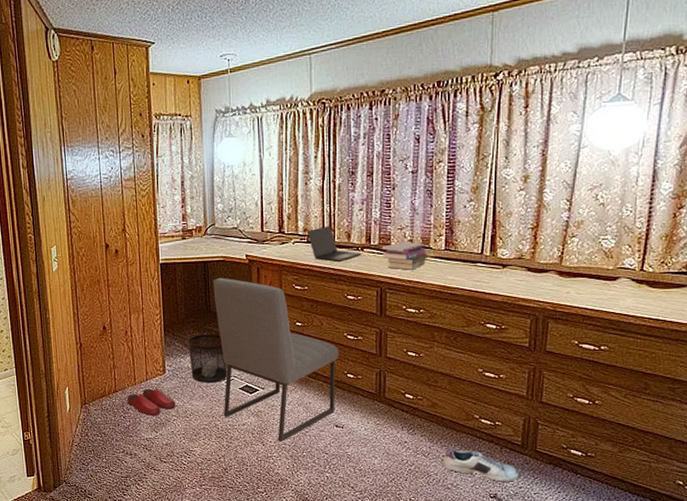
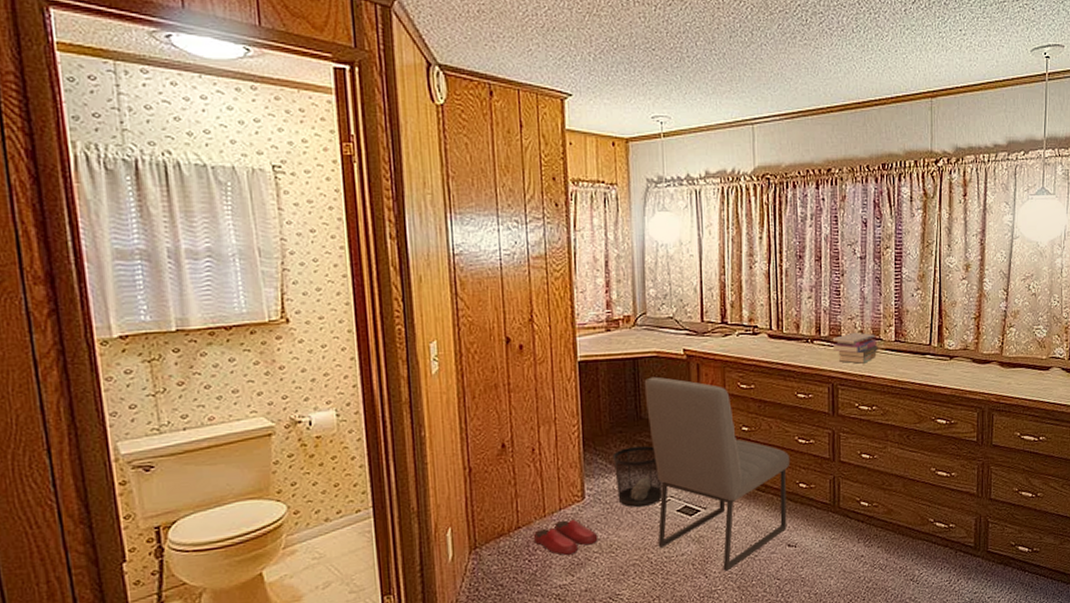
laptop: present [306,226,362,262] -> none [752,316,812,356]
shoe: present [443,447,522,482] -> none [900,556,976,589]

